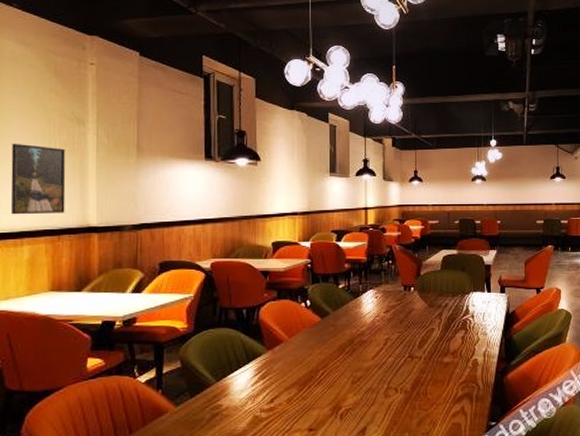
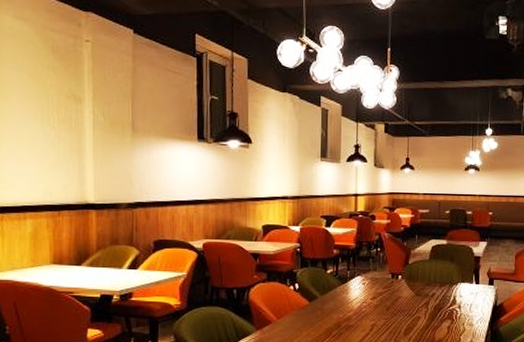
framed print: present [10,143,66,215] -> none [13,119,64,190]

